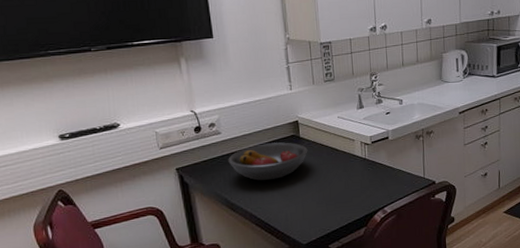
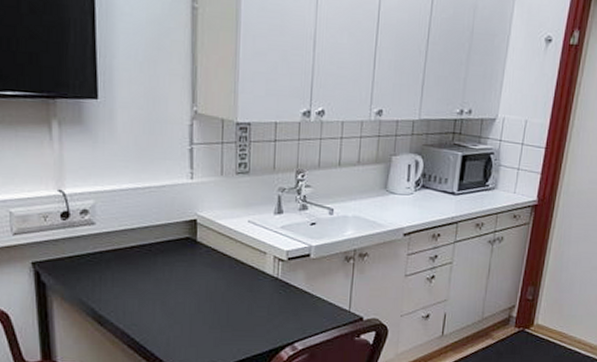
fruit bowl: present [228,142,308,181] -> none [101,244,205,292]

